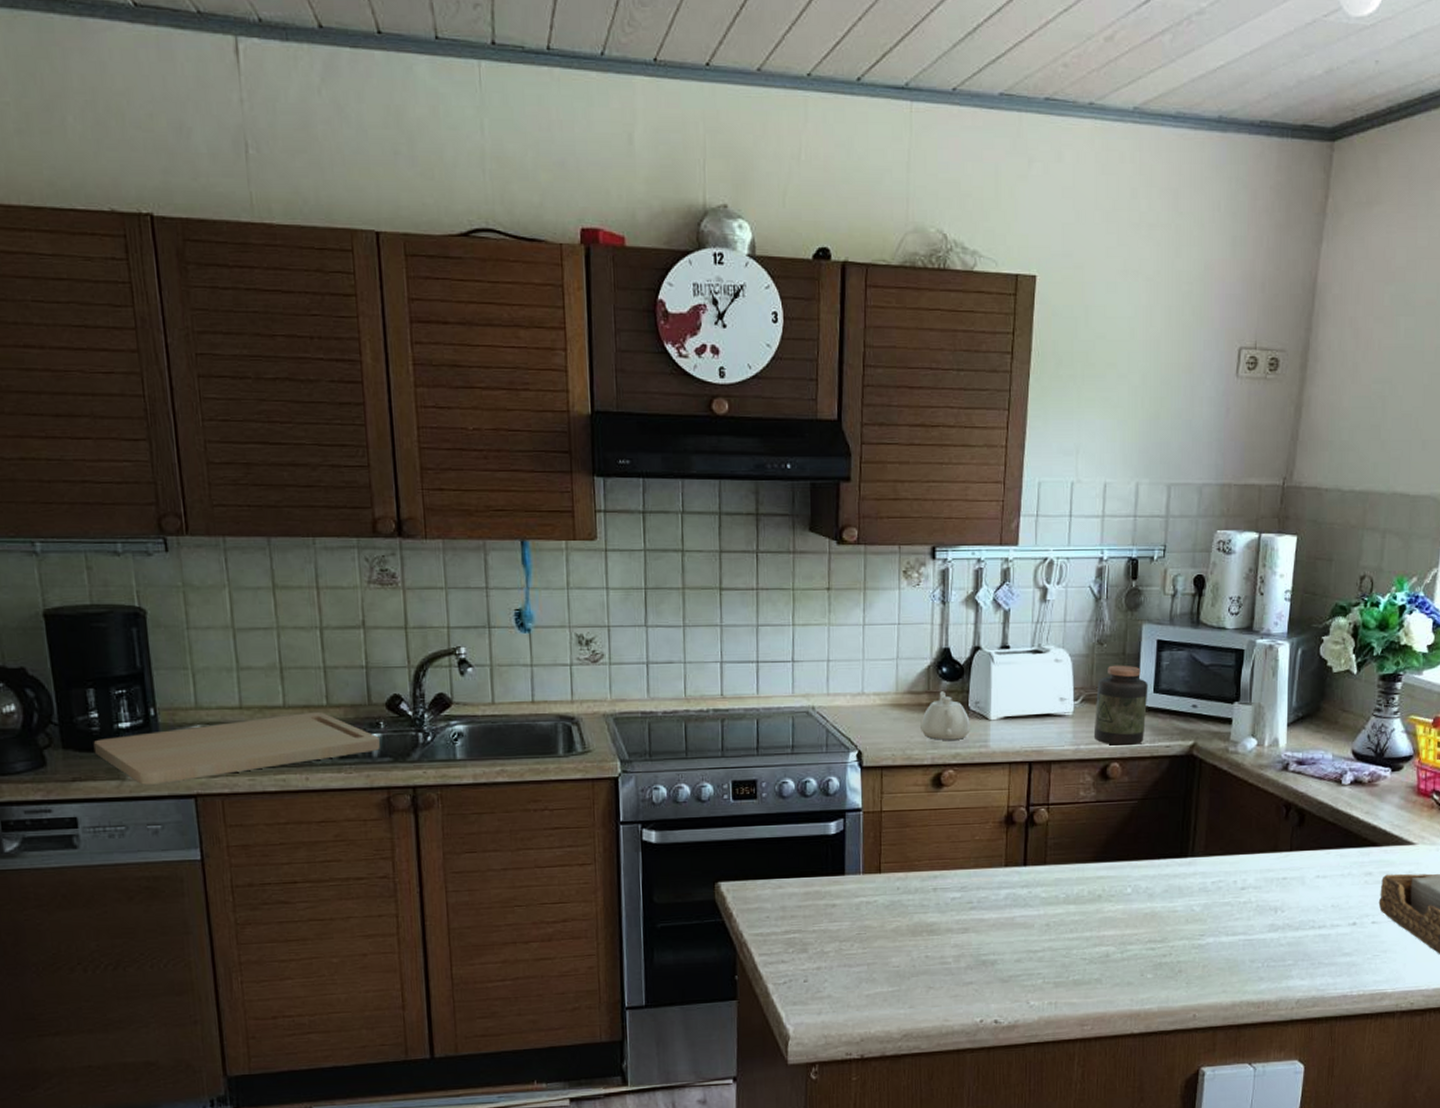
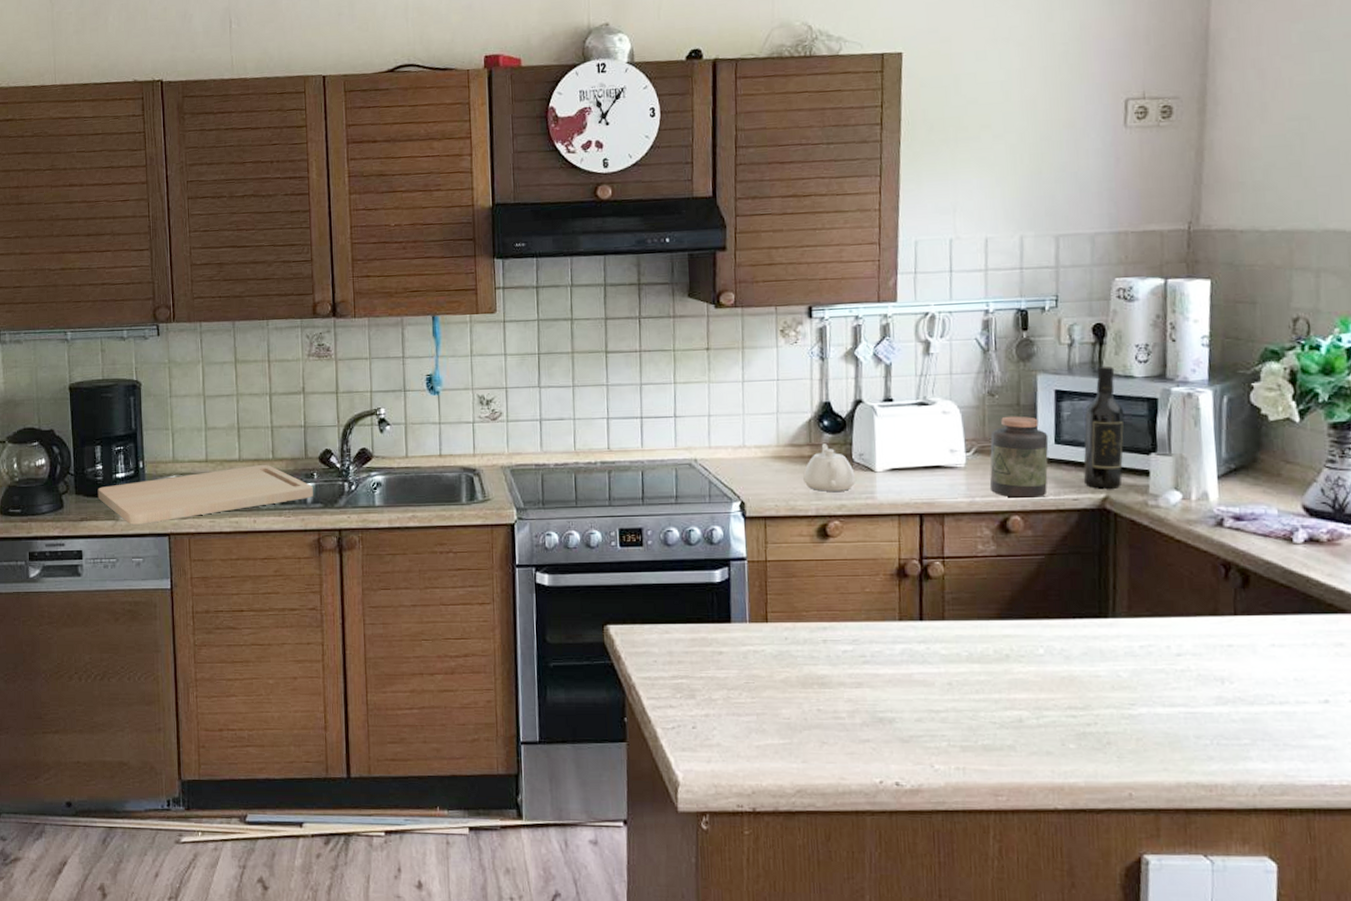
wine bottle: none [1175,617,1215,736] -> present [1083,366,1125,489]

